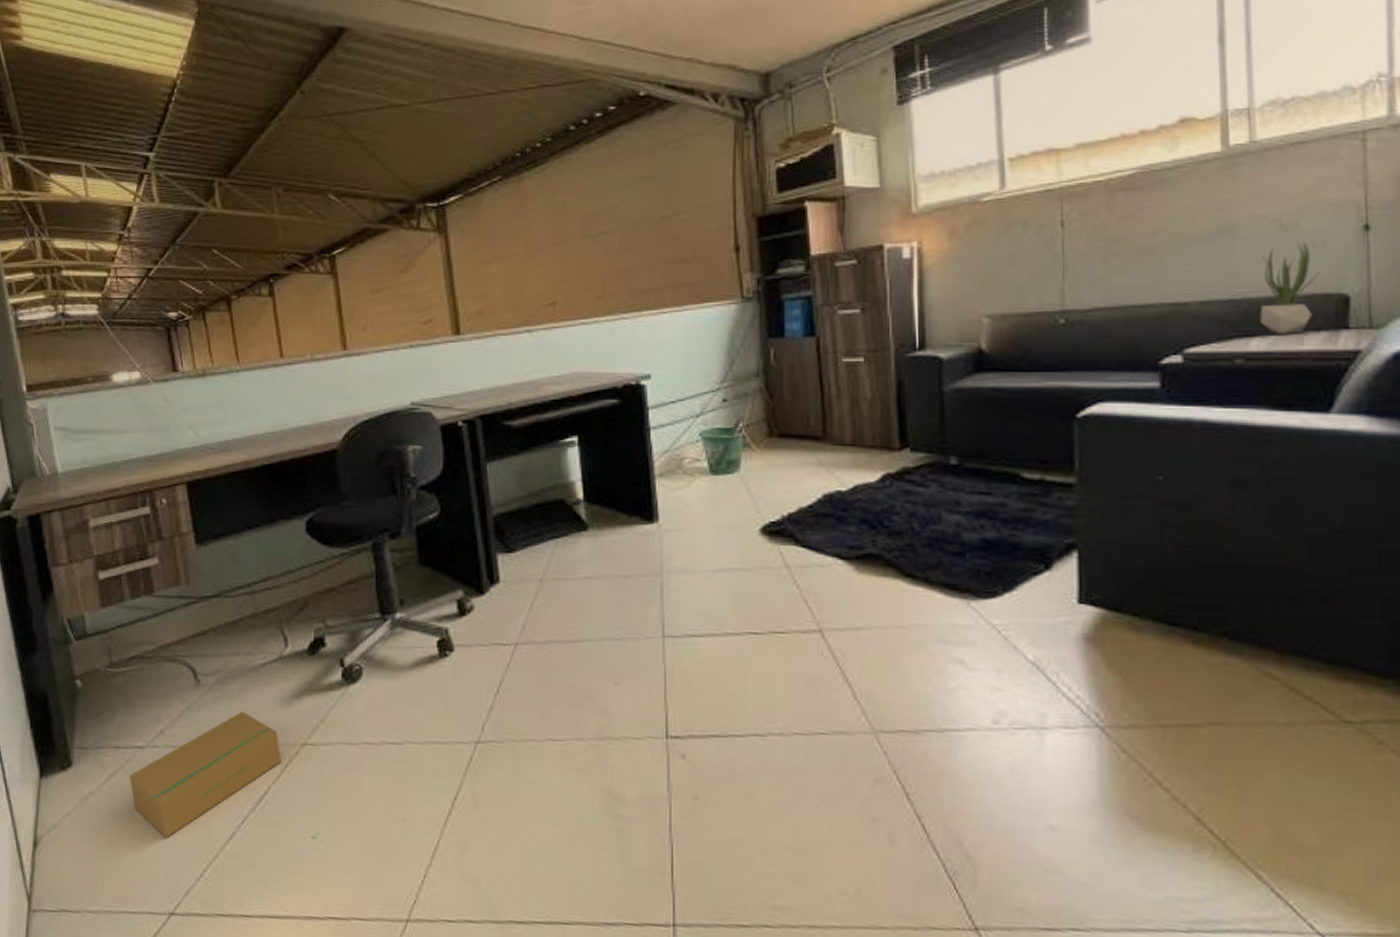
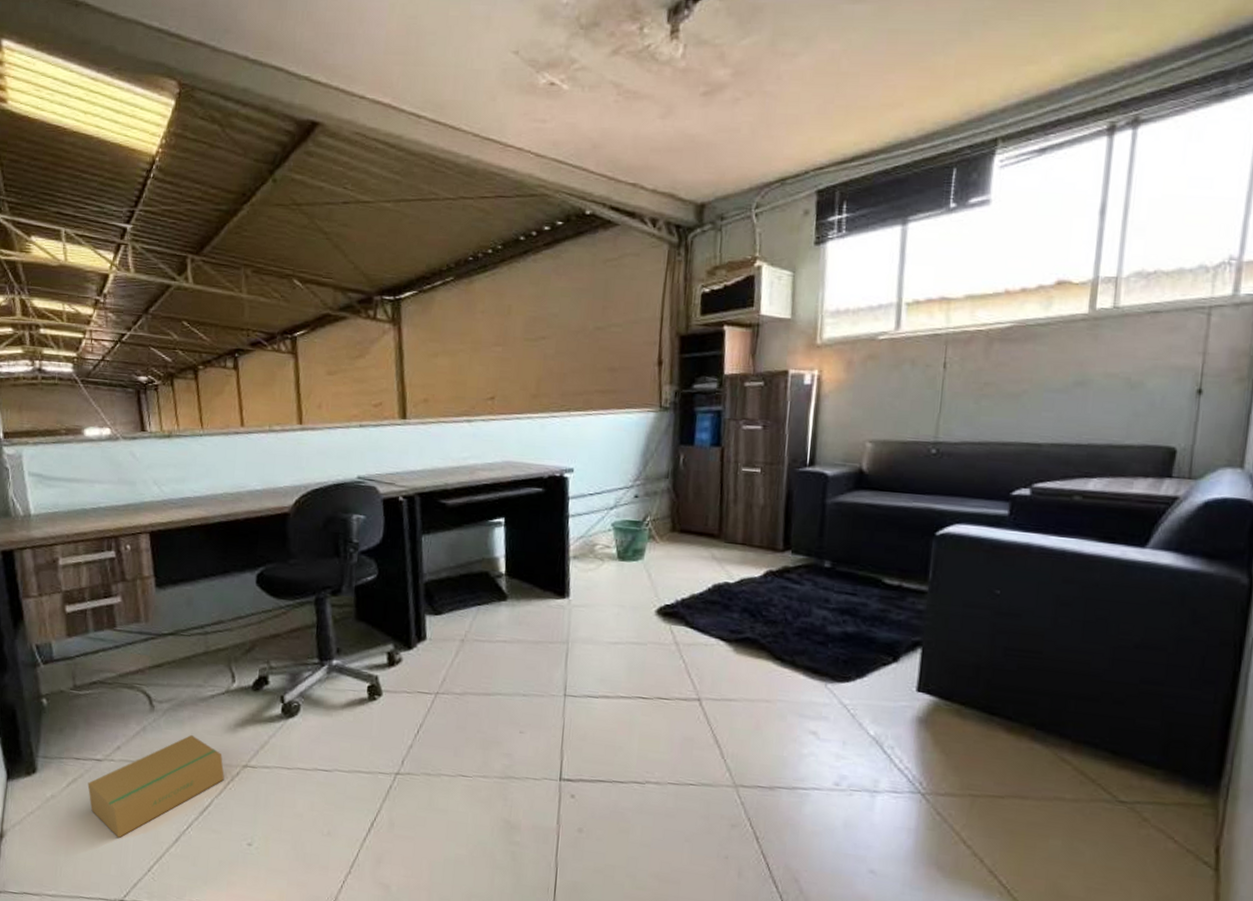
potted plant: present [1260,241,1320,334] -> none [1099,399,1155,479]

